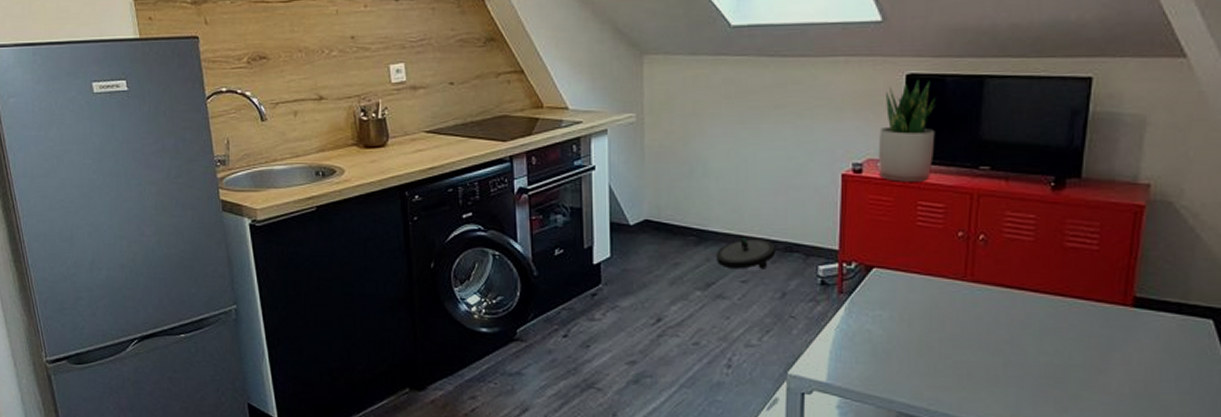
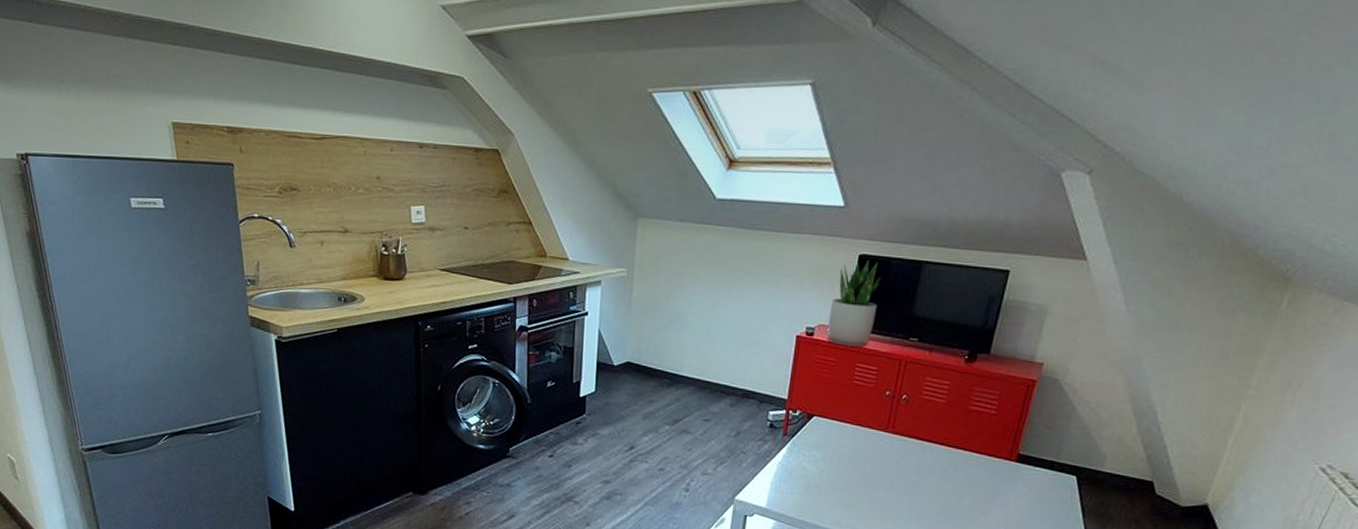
robot vacuum: present [716,238,776,269] -> none [684,383,736,411]

